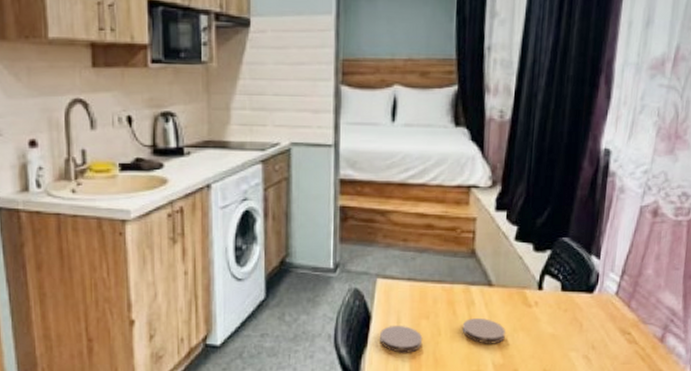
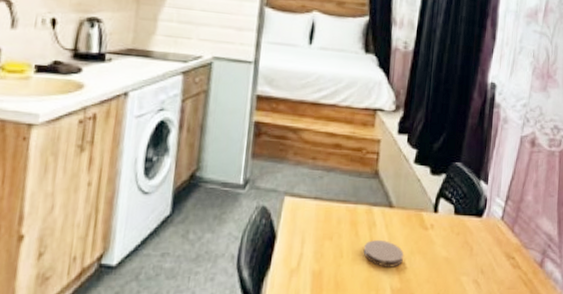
coaster: present [380,326,423,353] -> none [283,247,326,276]

